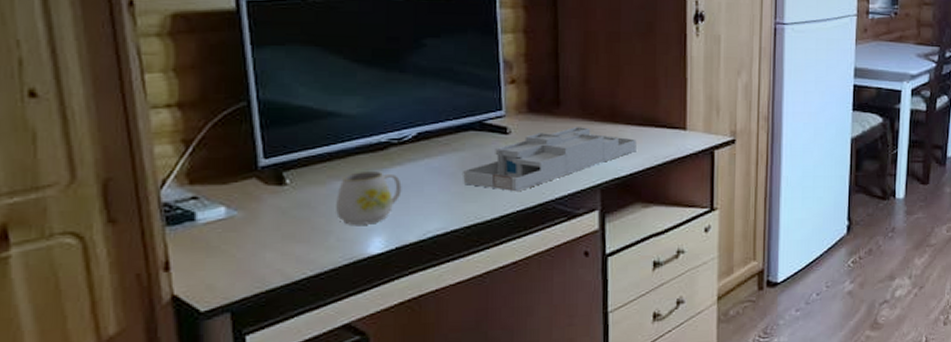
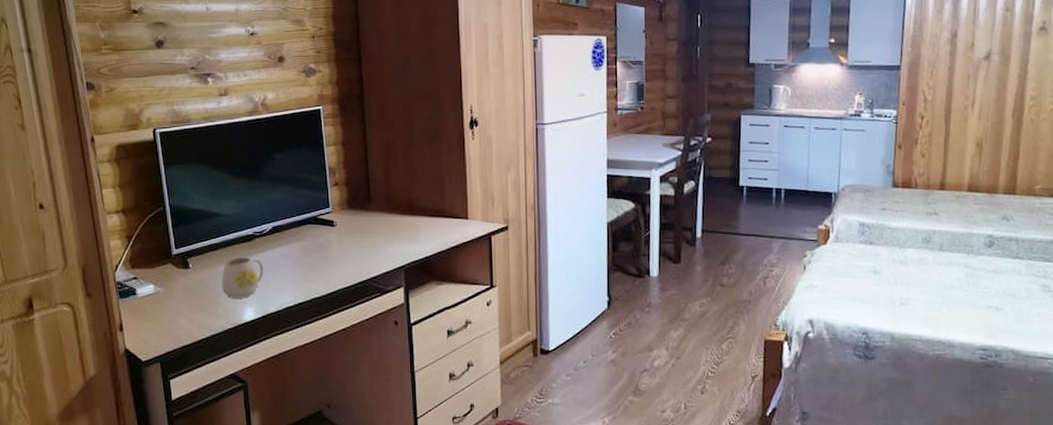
desk organizer: present [463,127,637,192] -> none [305,219,430,273]

